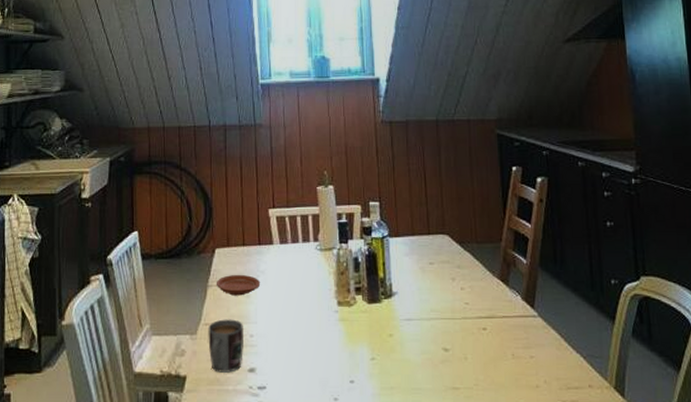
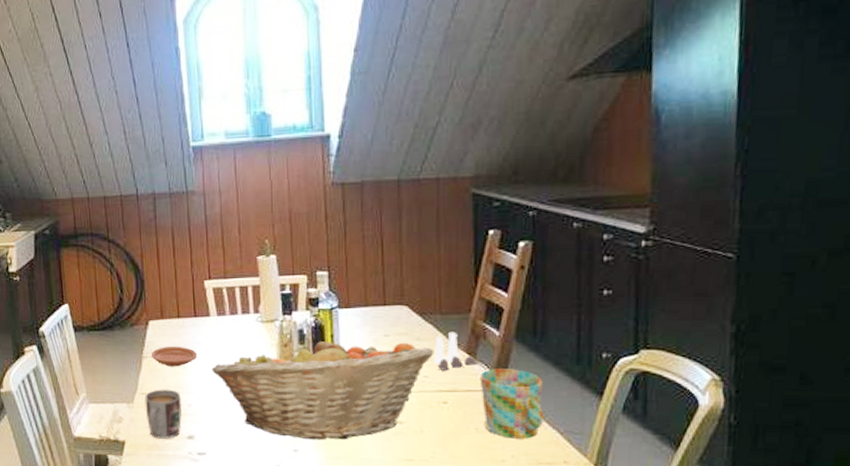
fruit basket: none [273,265,473,370] -> present [211,337,435,440]
salt and pepper shaker set: none [472,259,510,297] -> present [433,331,477,371]
mug: none [512,295,569,364] -> present [479,368,544,439]

